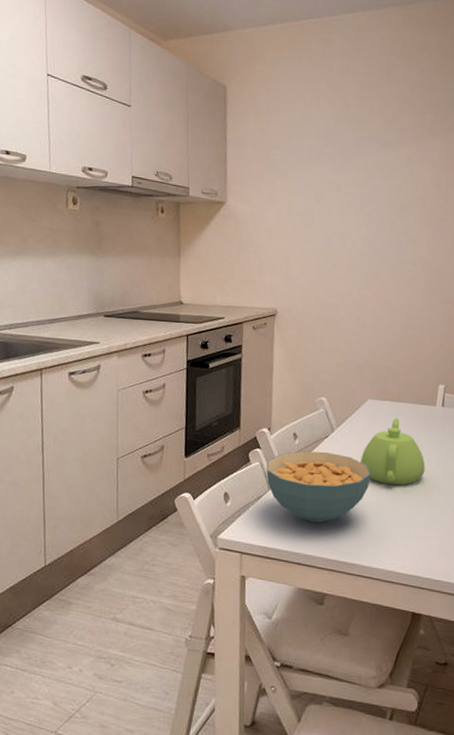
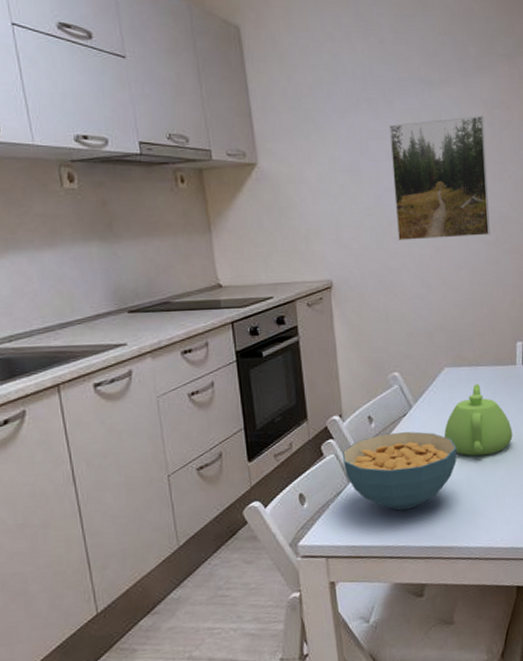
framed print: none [340,176,432,284] -> present [389,116,490,240]

